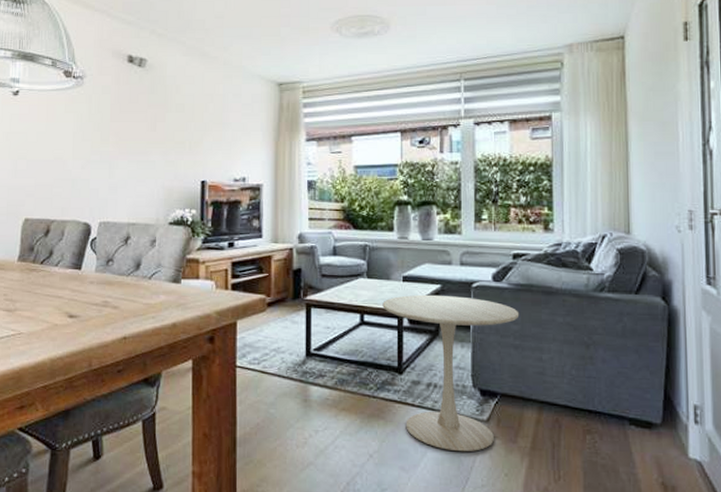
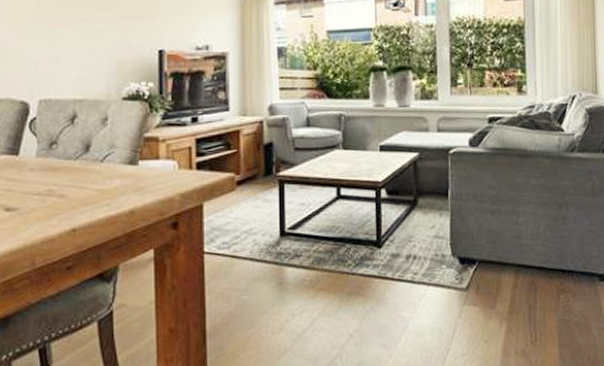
side table: present [382,294,520,452] -> none [359,163,496,323]

